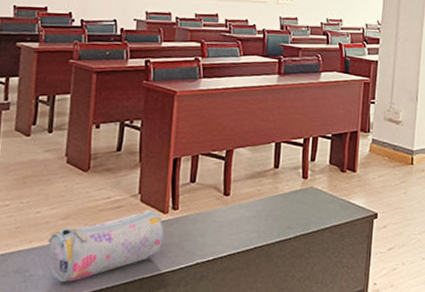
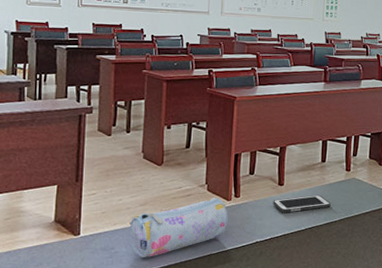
cell phone: none [217,206,285,228] -> present [273,194,331,213]

